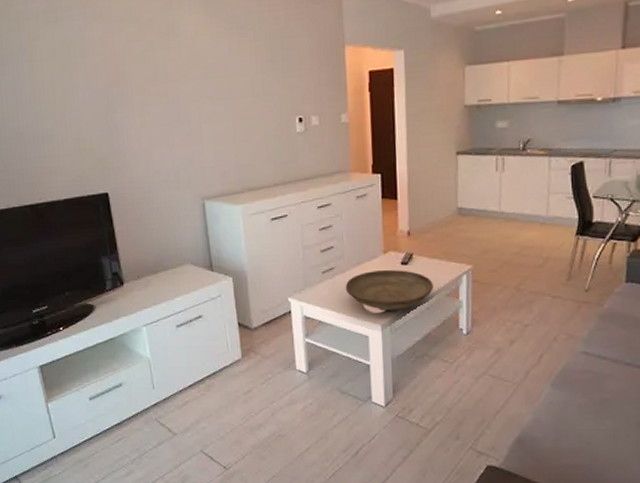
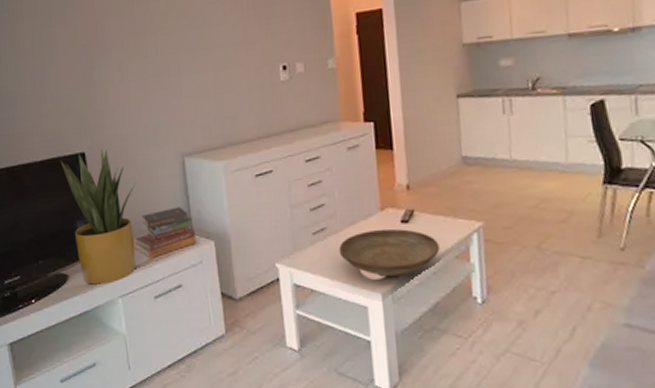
planter: none [84,190,160,314] -> present [60,149,137,285]
books: none [158,245,216,292] -> present [135,206,197,259]

